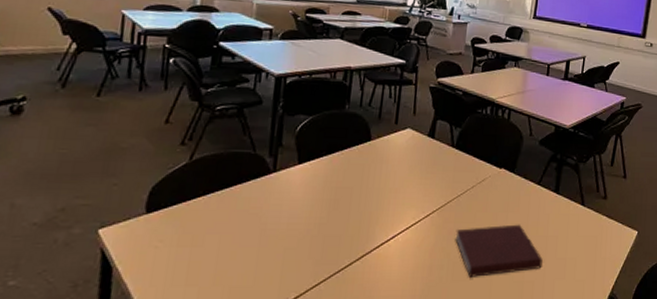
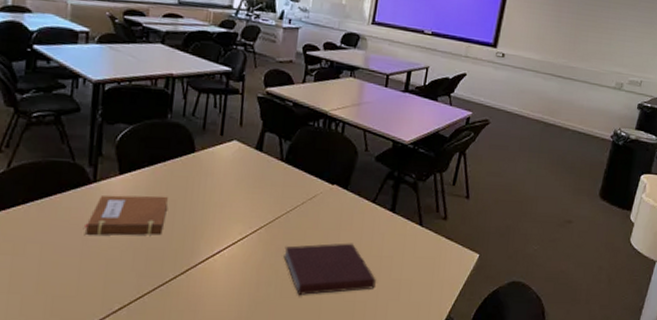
notebook: none [263,183,345,225] -> present [85,195,168,236]

